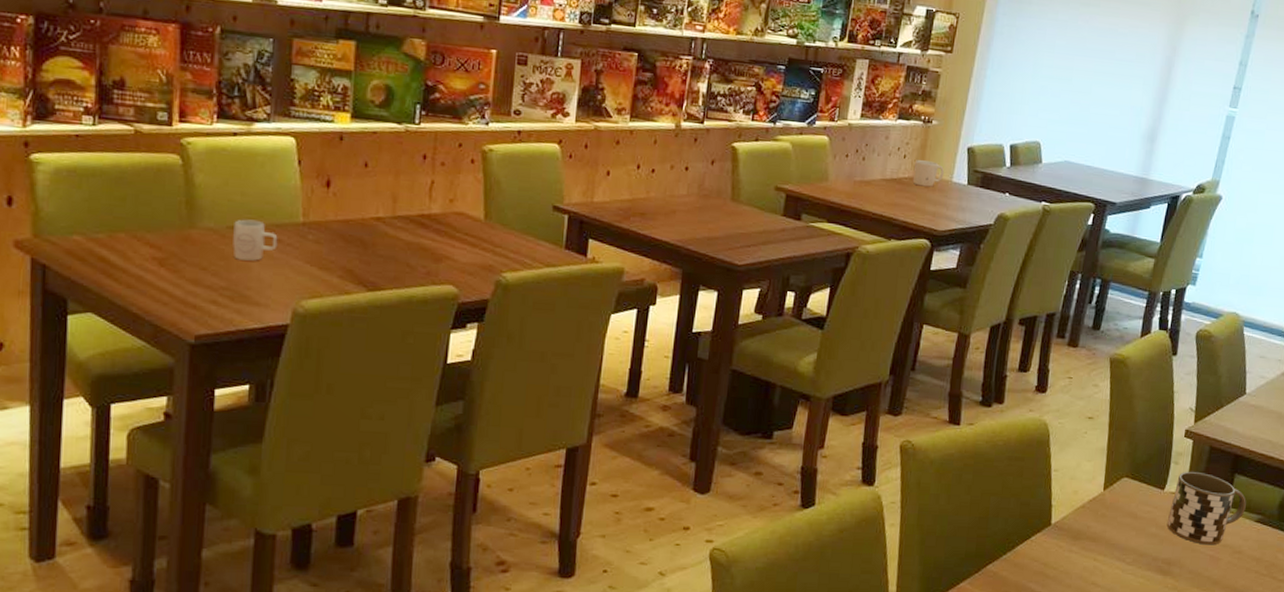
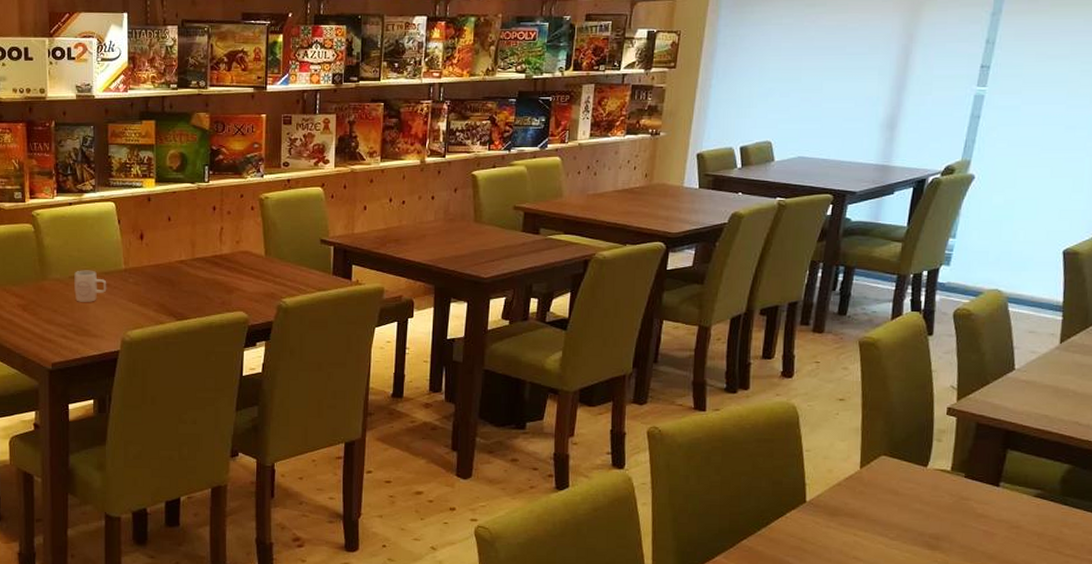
mug: present [912,160,945,187] -> none [644,170,675,194]
cup: present [1166,471,1246,545] -> none [932,448,1022,520]

